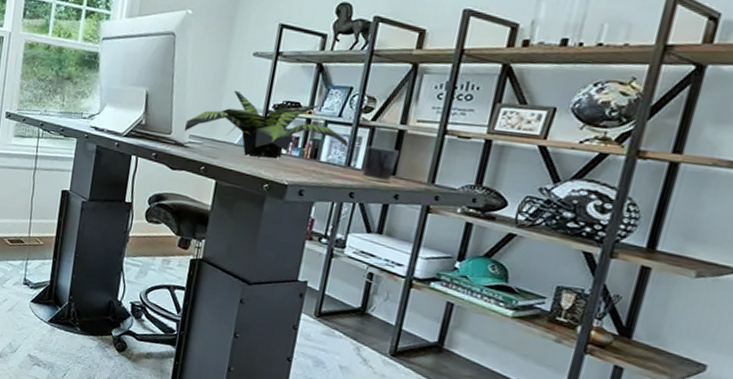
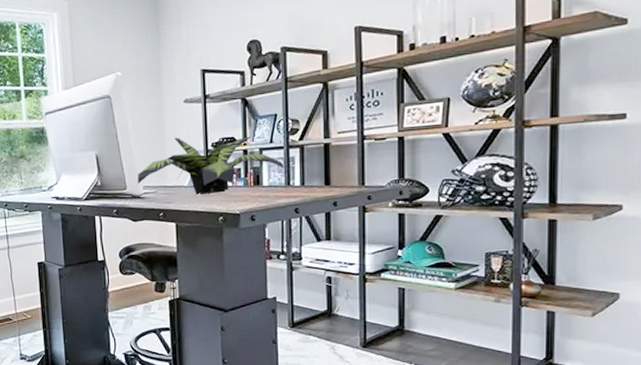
mug: present [361,145,399,183] -> none [300,162,329,194]

